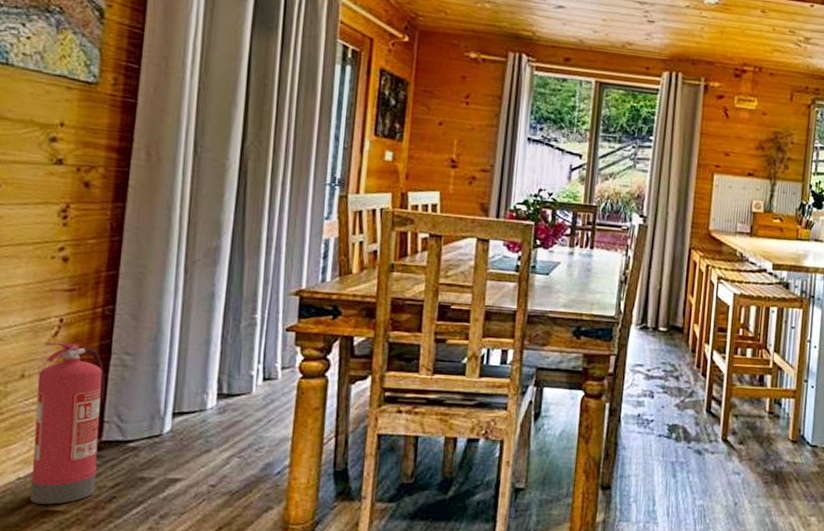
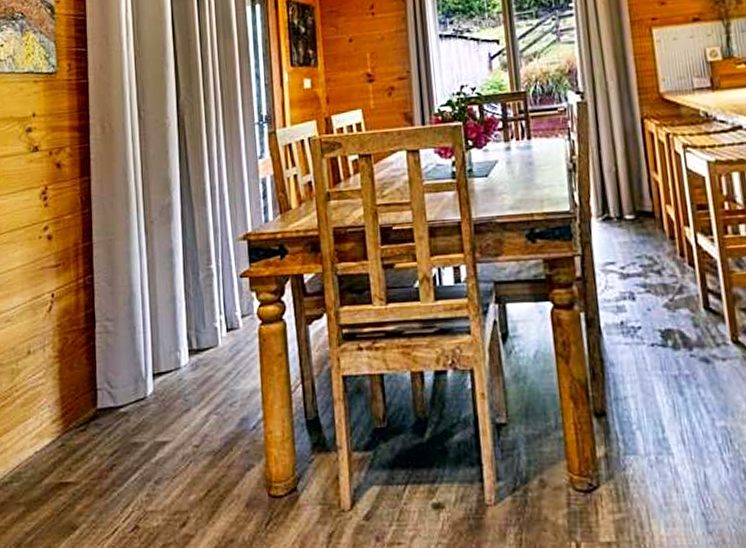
fire extinguisher: present [29,342,105,505] -> none [40,316,98,476]

